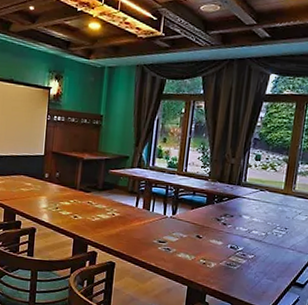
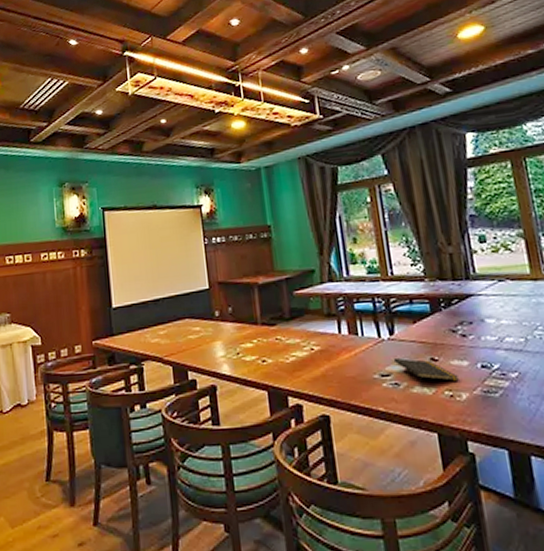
notepad: none [170,231,213,254] -> present [393,357,459,386]

